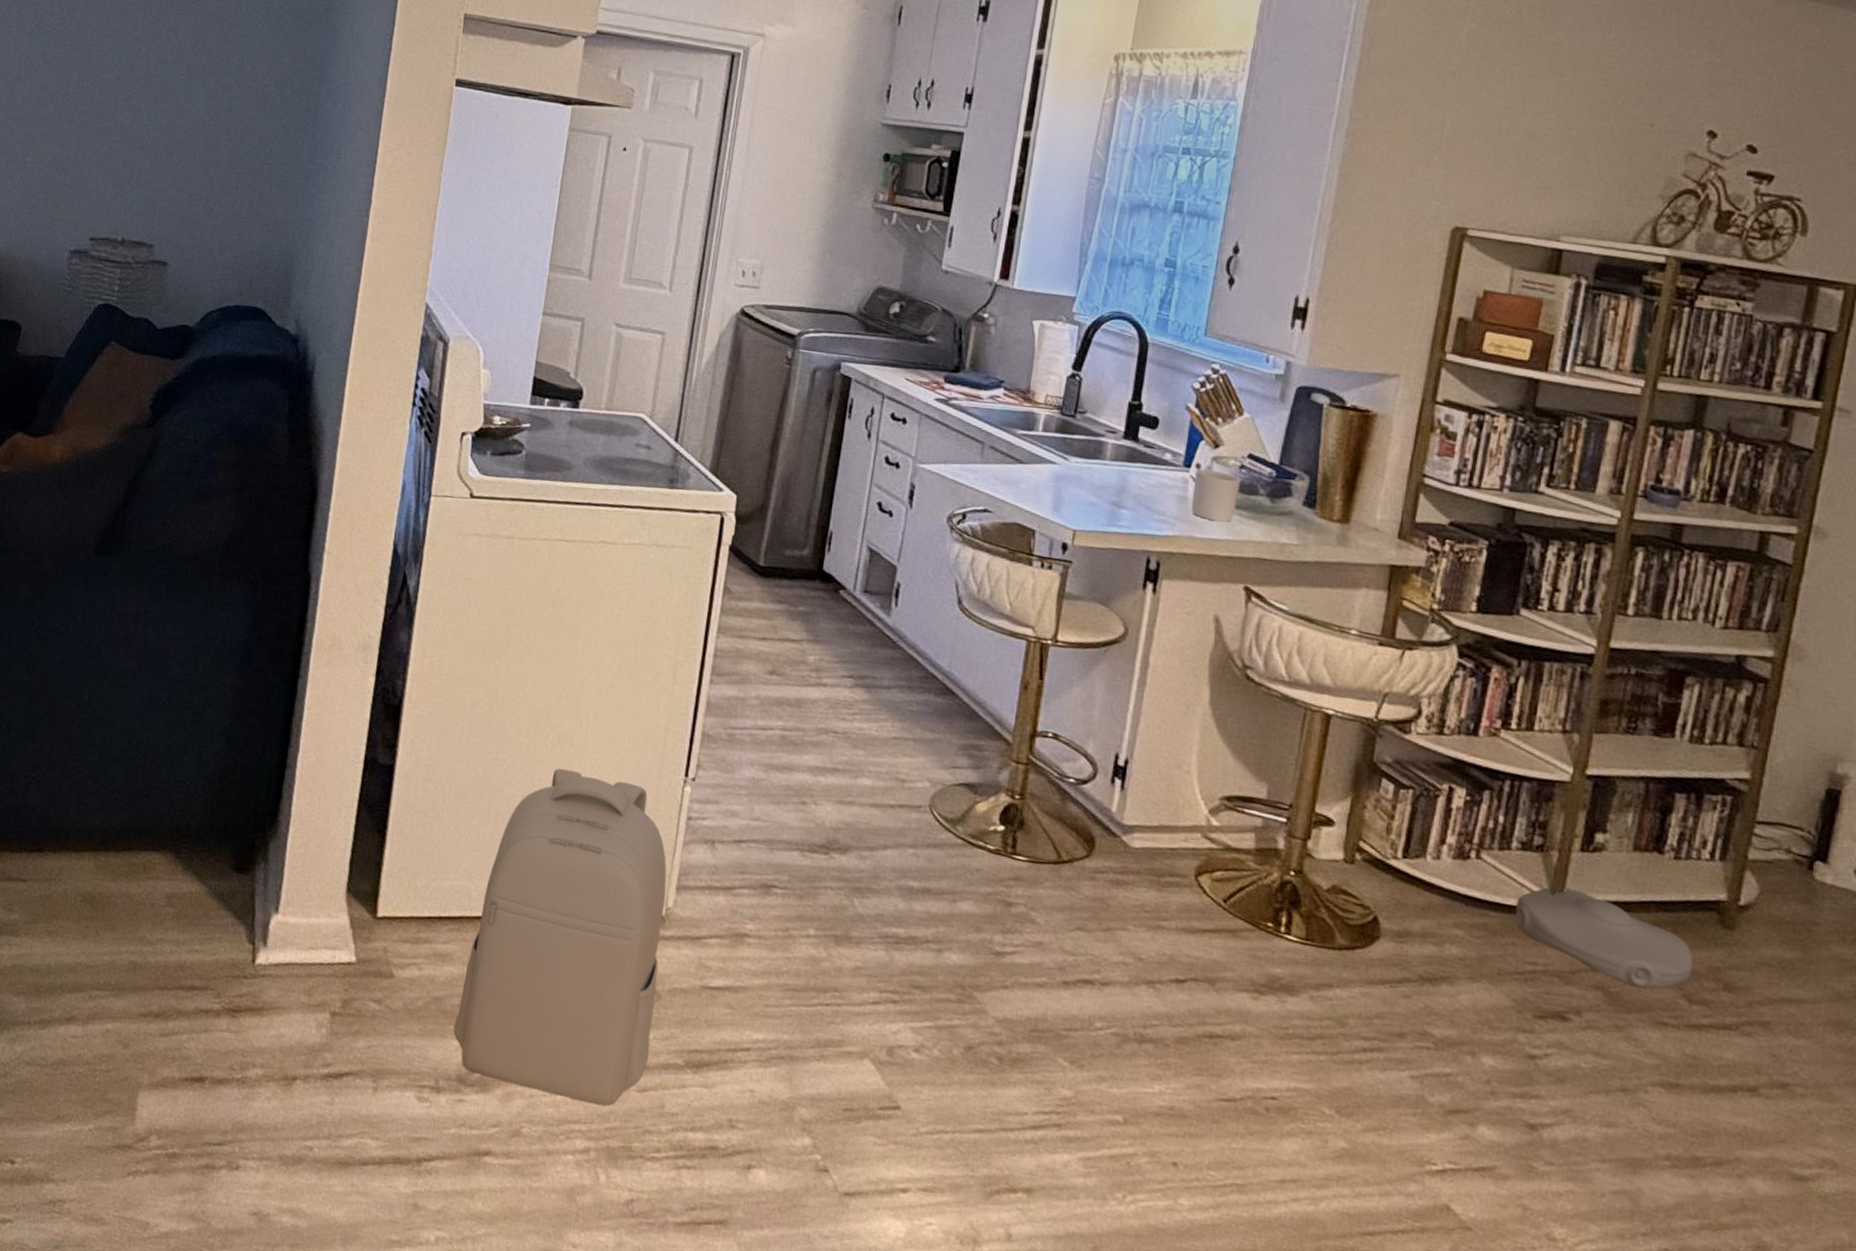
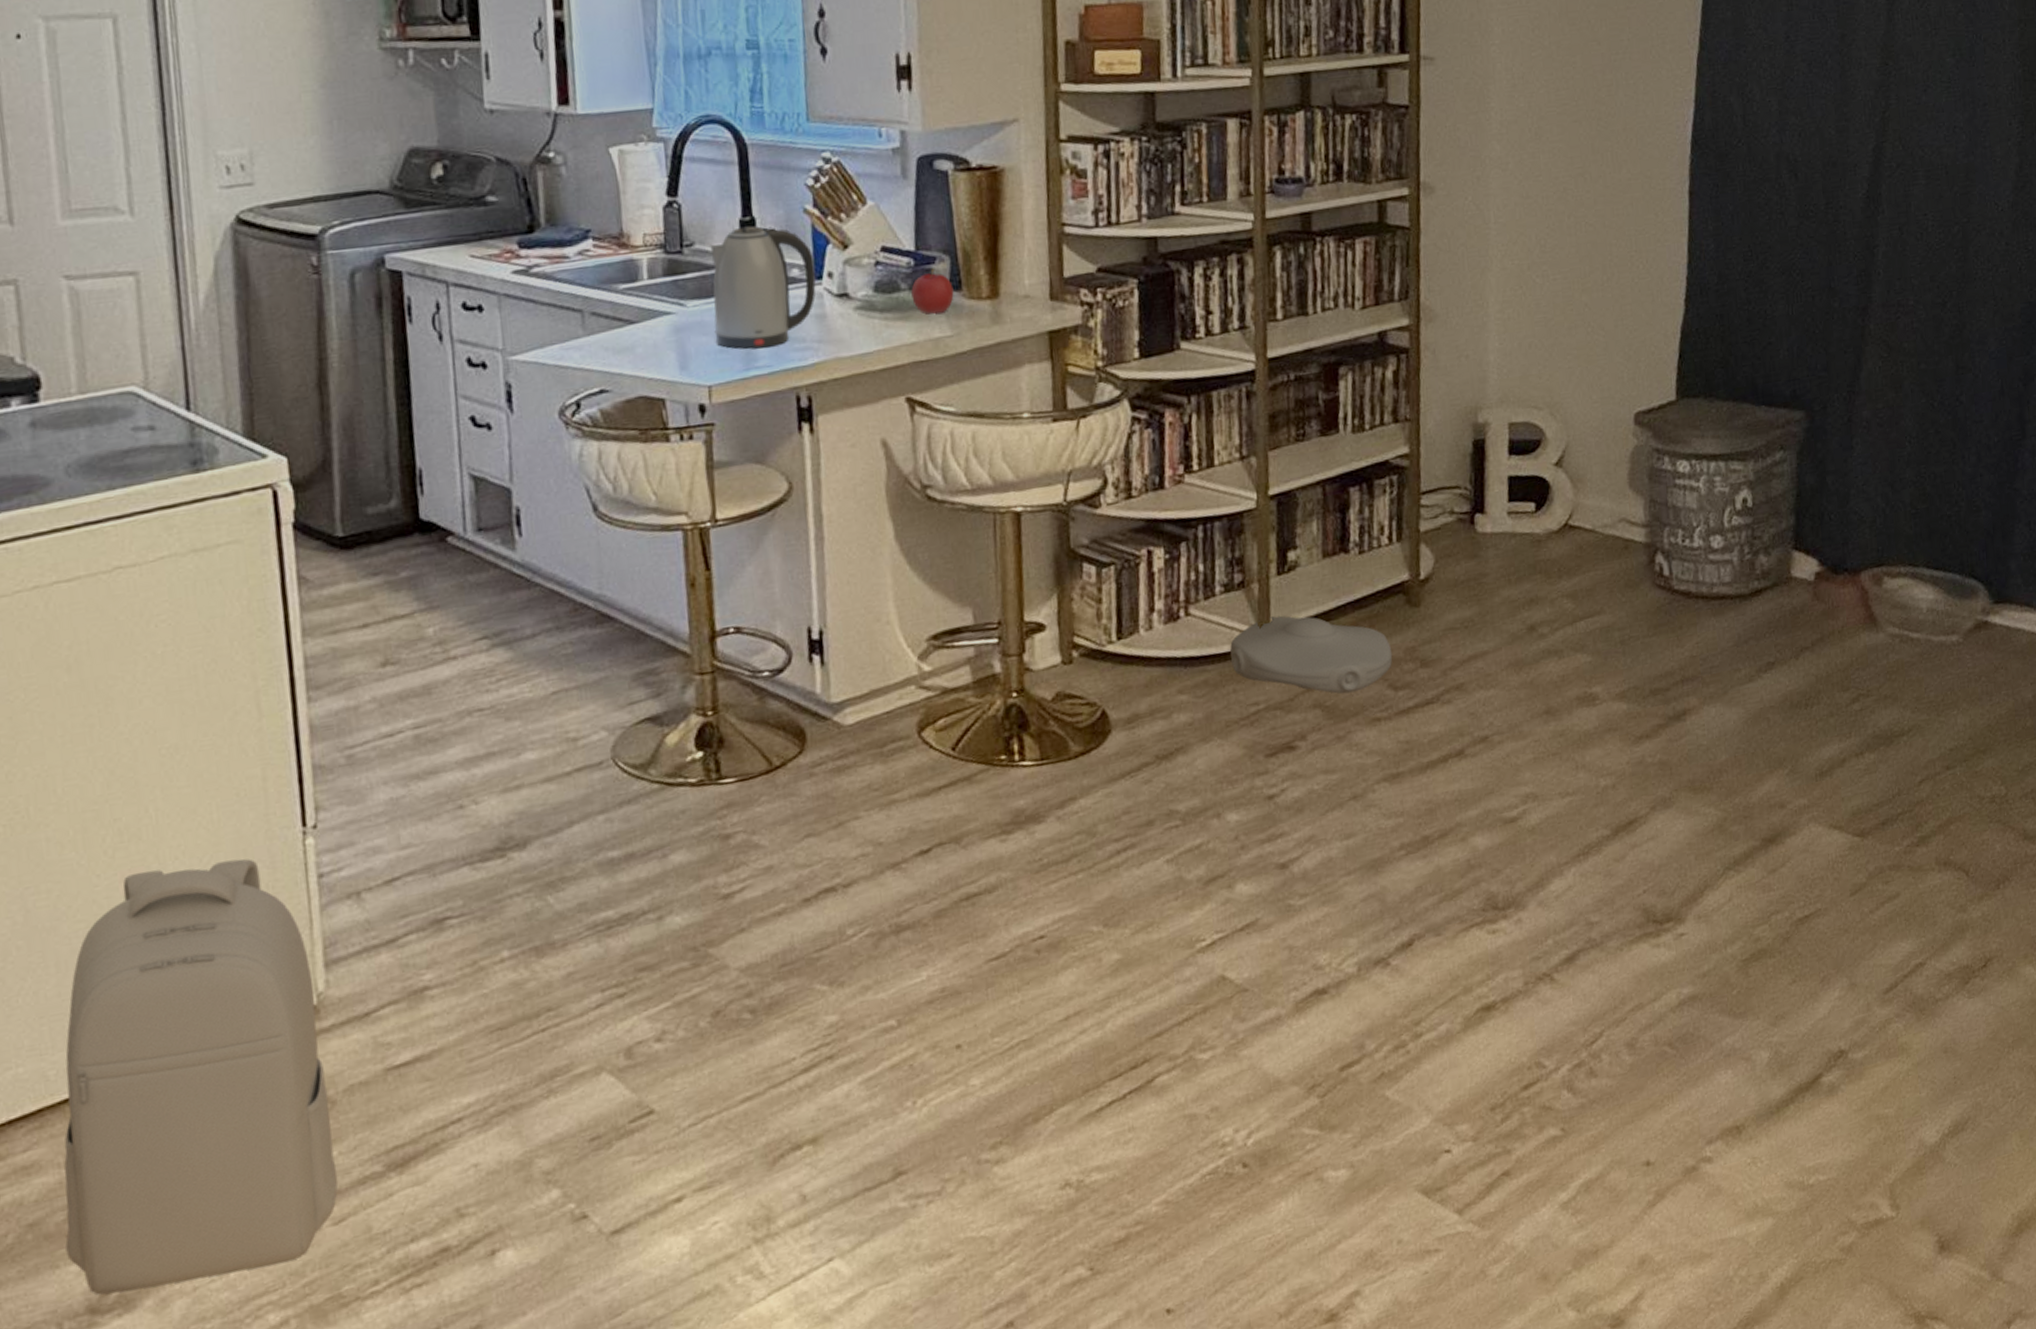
kettle: none [1087,408,1187,513] -> present [710,226,816,349]
mug: present [1191,469,1241,522] -> none [829,274,880,334]
fruit: none [1267,483,1308,523] -> present [911,268,954,314]

